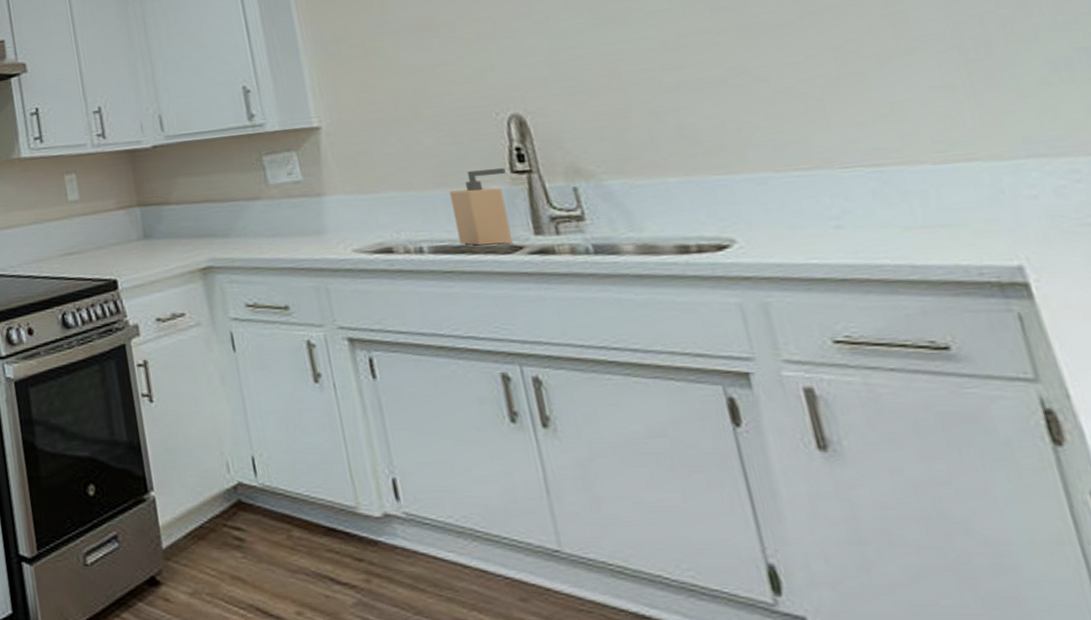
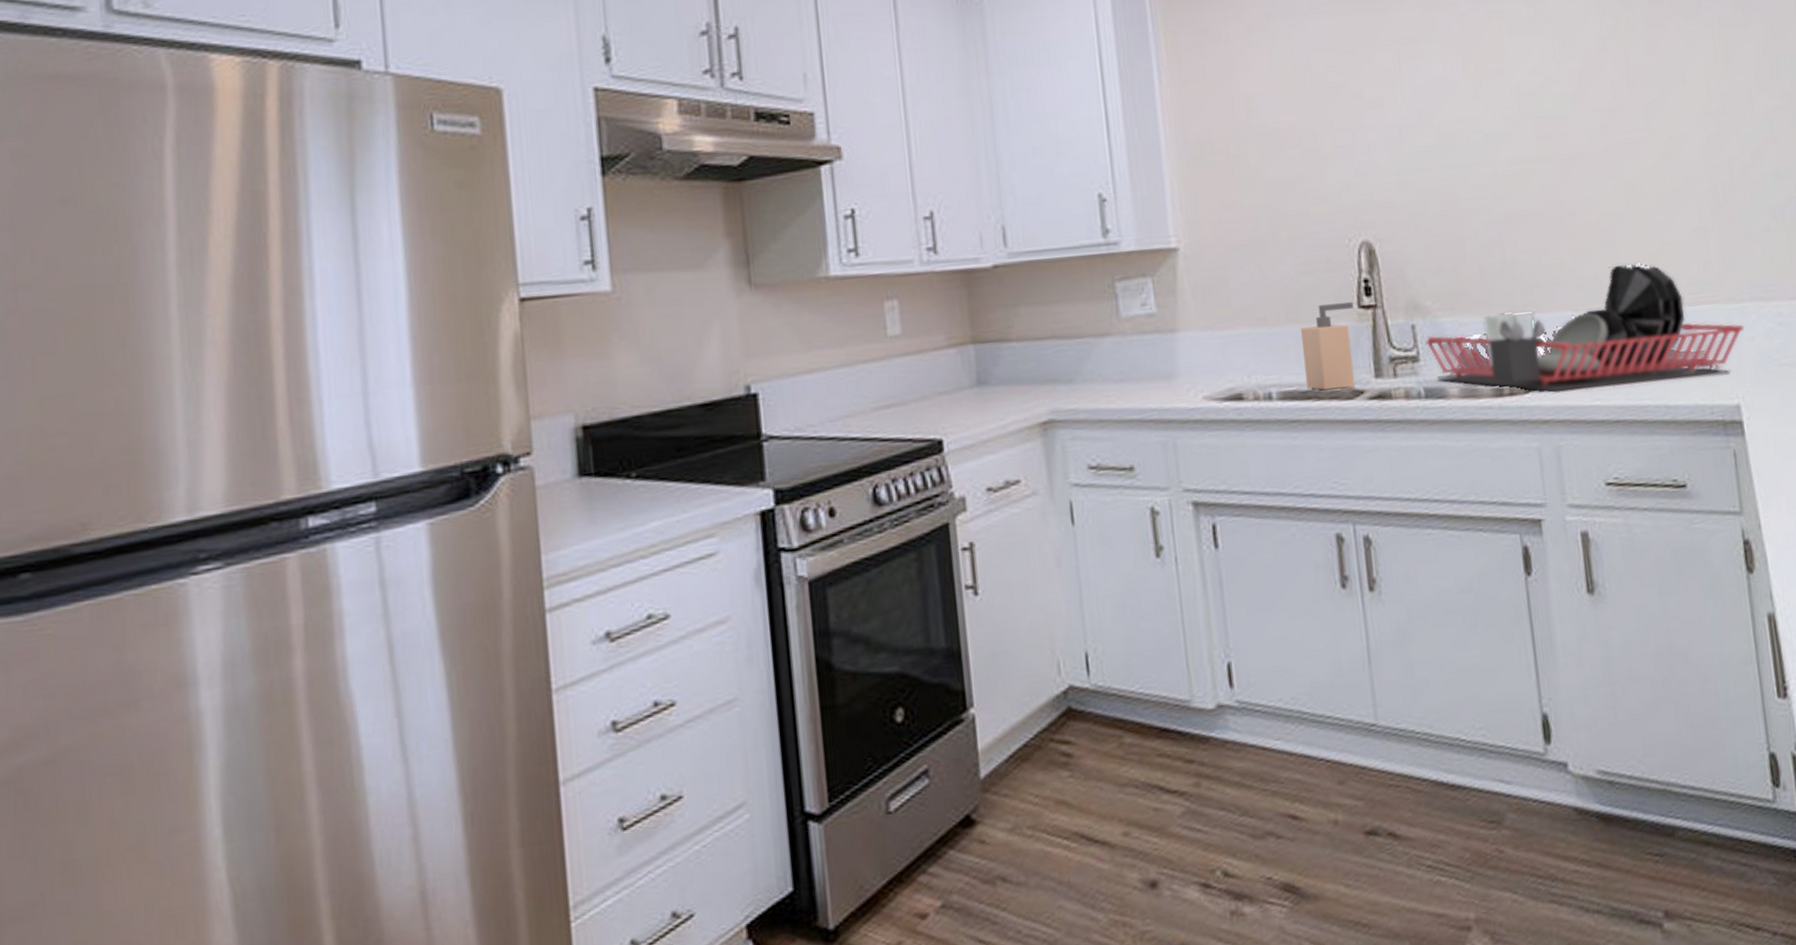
dish rack: none [591,124,1022,251] -> present [1425,264,1745,393]

